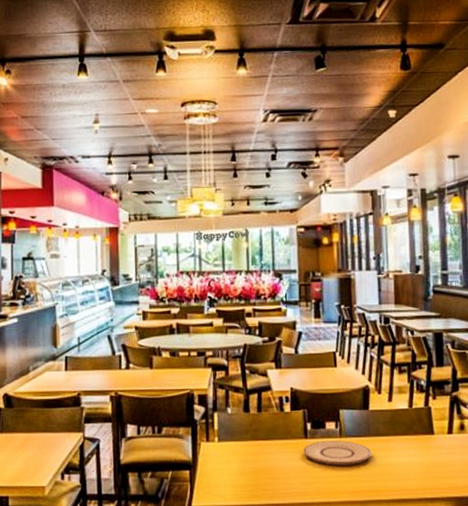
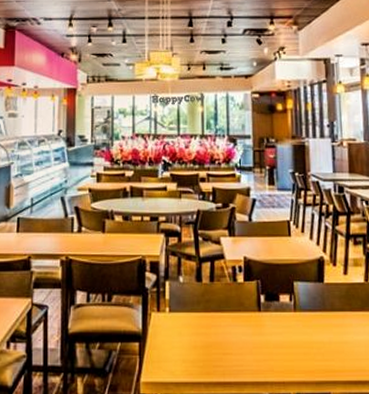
plate: present [303,441,372,466] -> none [256,315,328,342]

